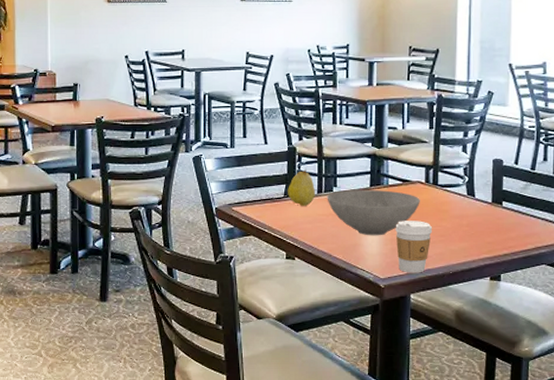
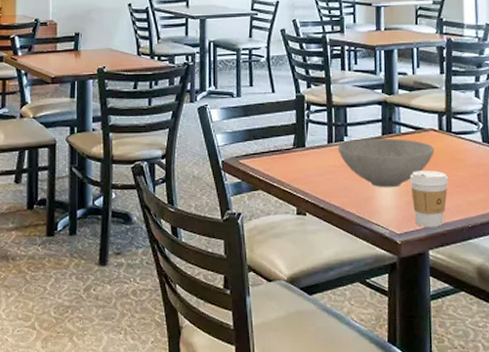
fruit: present [288,169,316,207] -> none [297,118,326,158]

